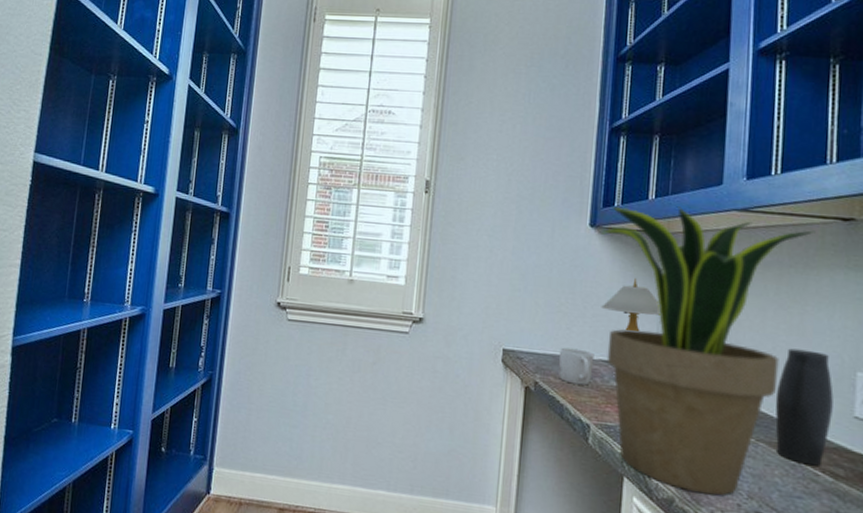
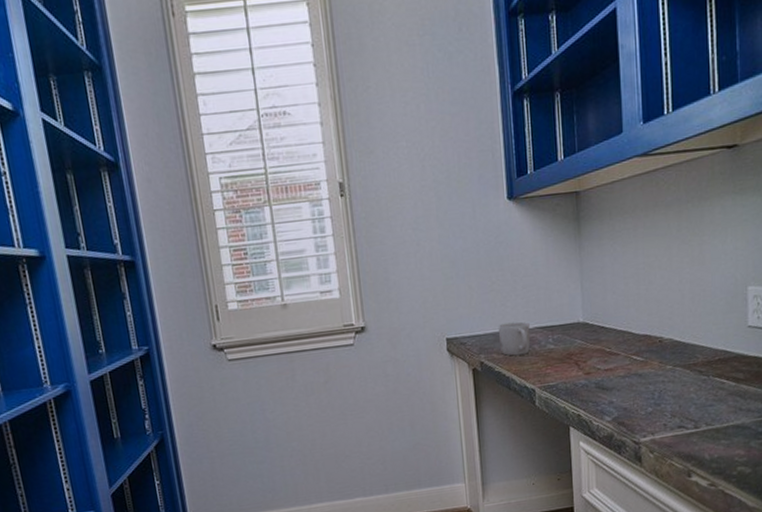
potted plant: present [599,206,816,496] -> none [517,162,706,425]
table lamp: present [601,277,661,332] -> none [529,241,583,295]
vase: present [775,348,834,466] -> none [685,276,731,377]

